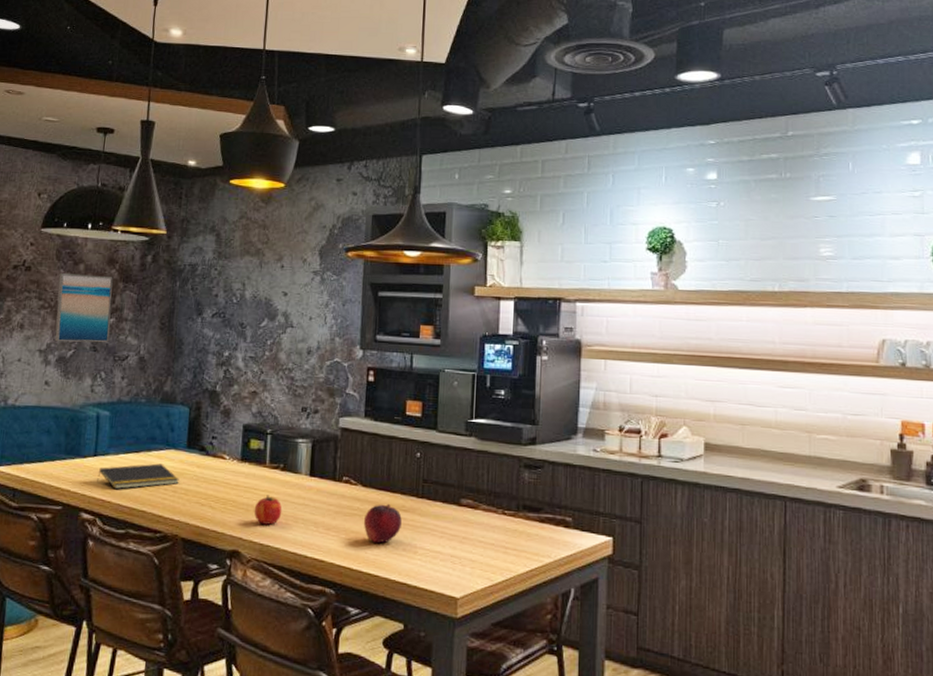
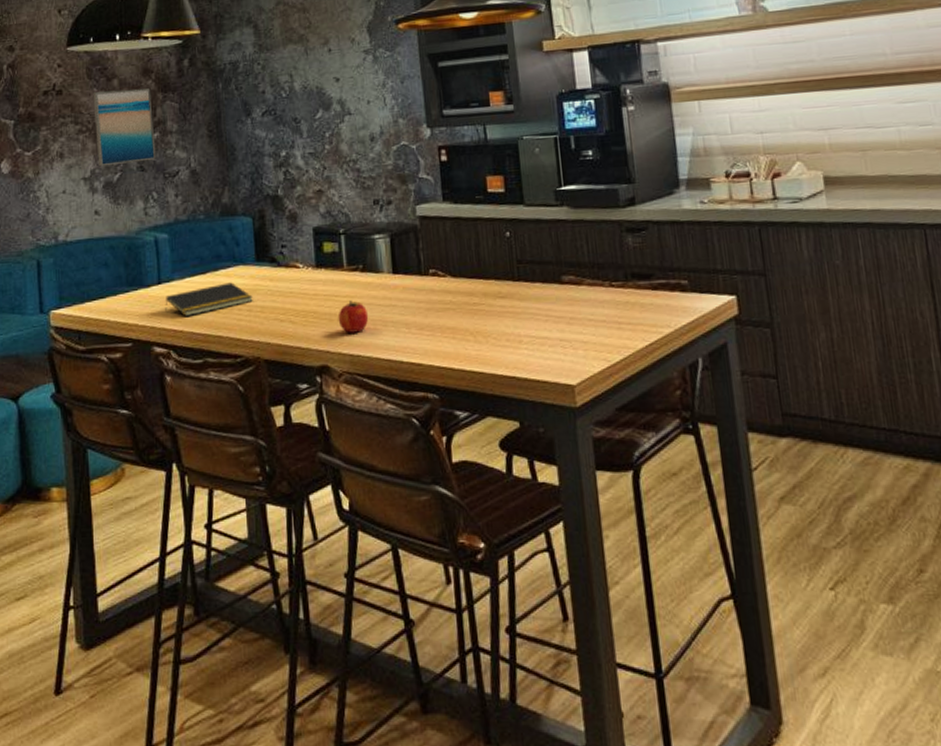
fruit: present [363,504,402,544] -> none [458,293,501,338]

